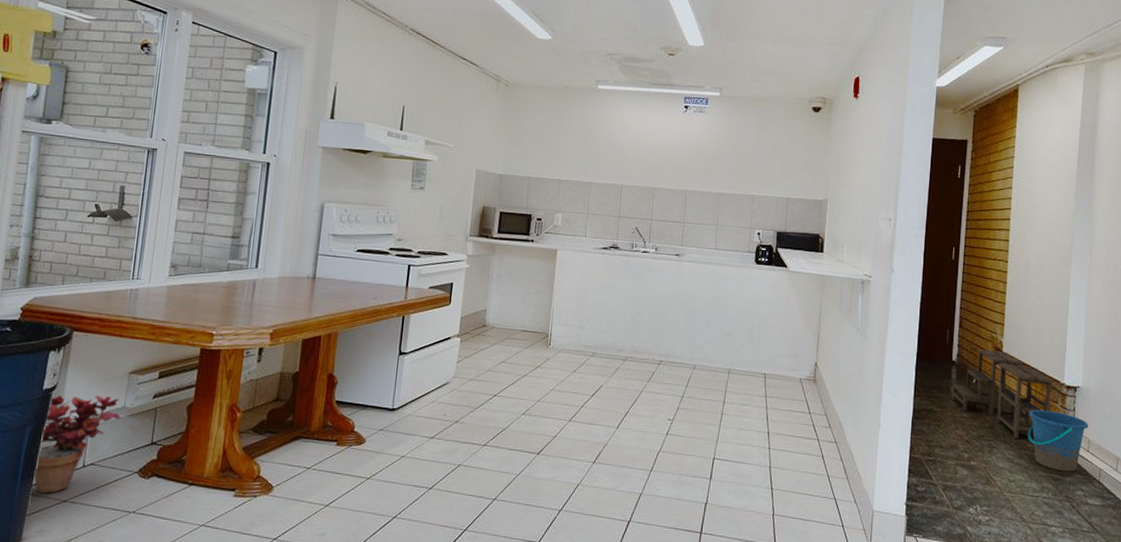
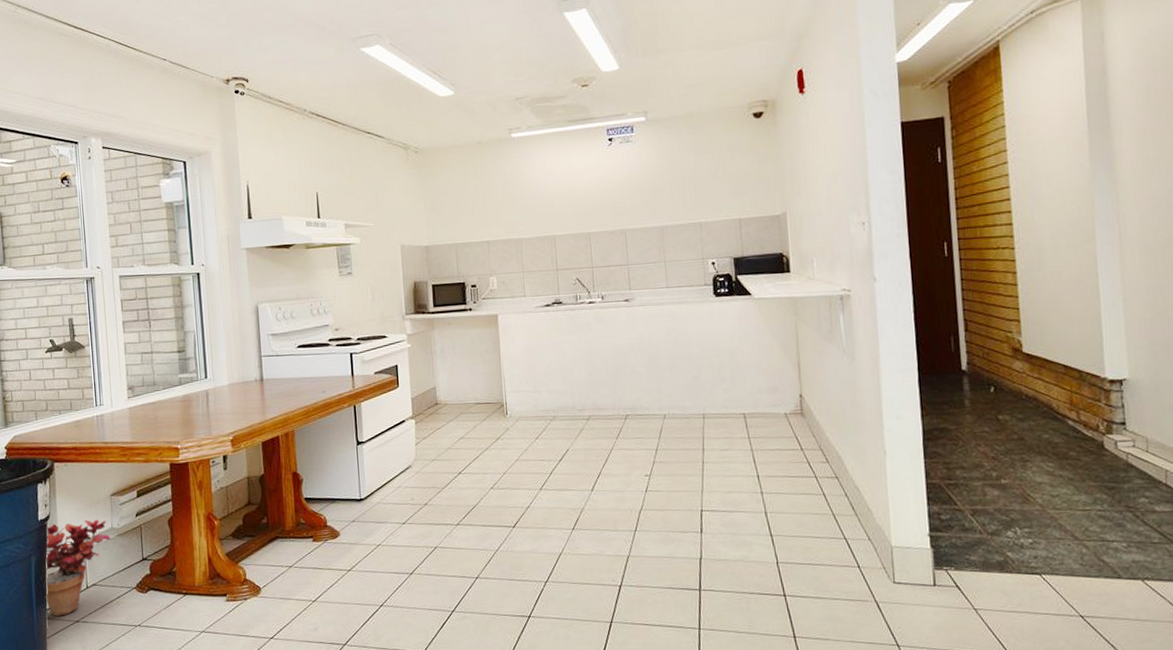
step stool: present [952,348,1054,438] -> none [967,351,1092,448]
bucket: present [1027,409,1089,472] -> none [1066,411,1145,479]

